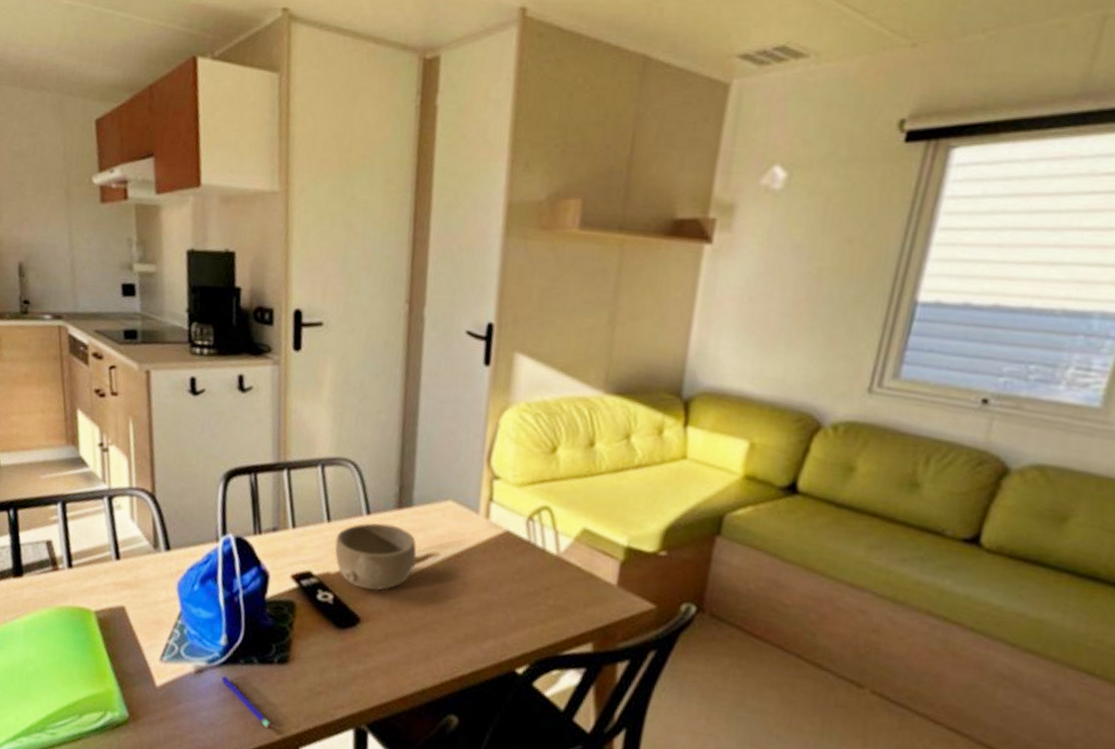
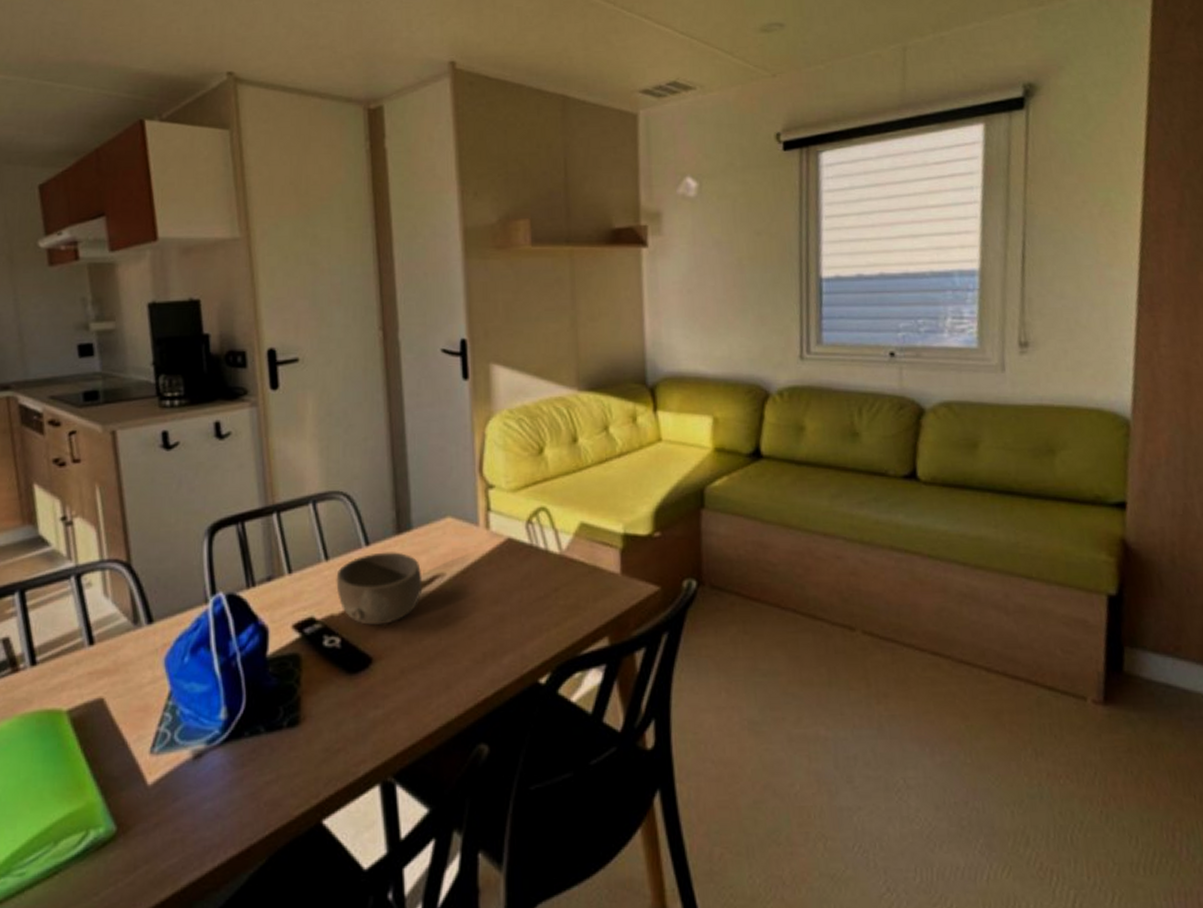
pen: present [221,675,273,730] -> none [225,754,289,807]

